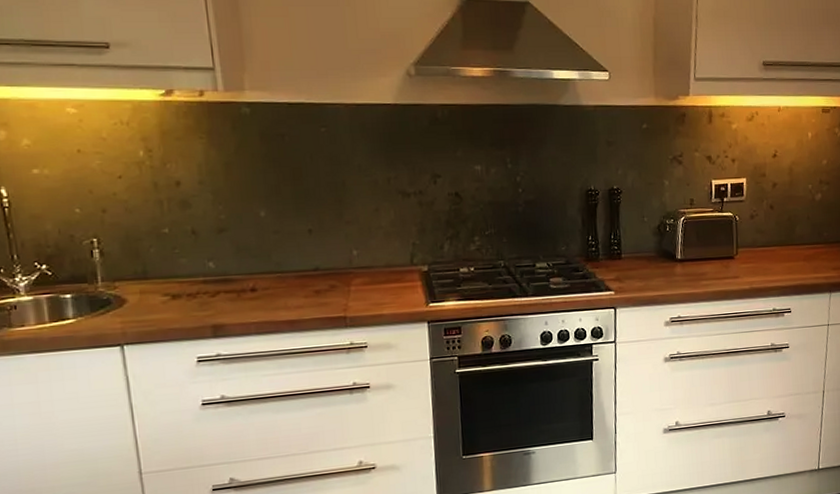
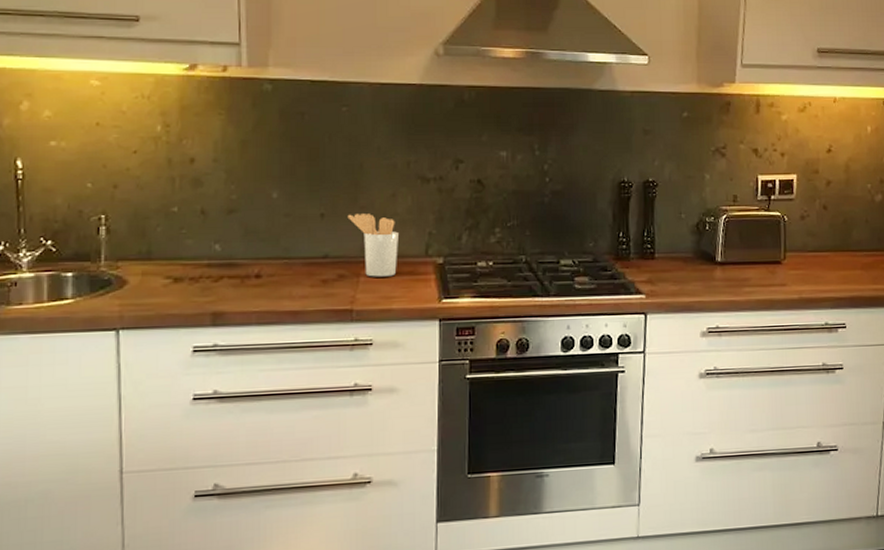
utensil holder: none [334,228,385,286] -> present [347,214,400,277]

